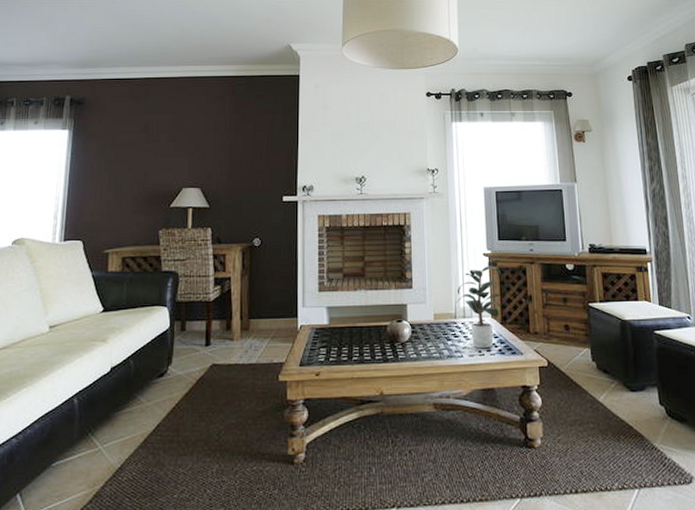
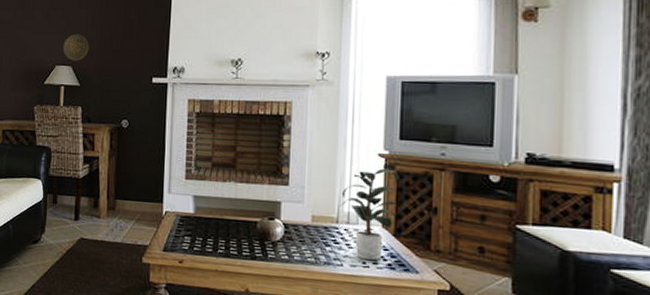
decorative plate: none [191,156,218,183] -> present [63,34,89,61]

